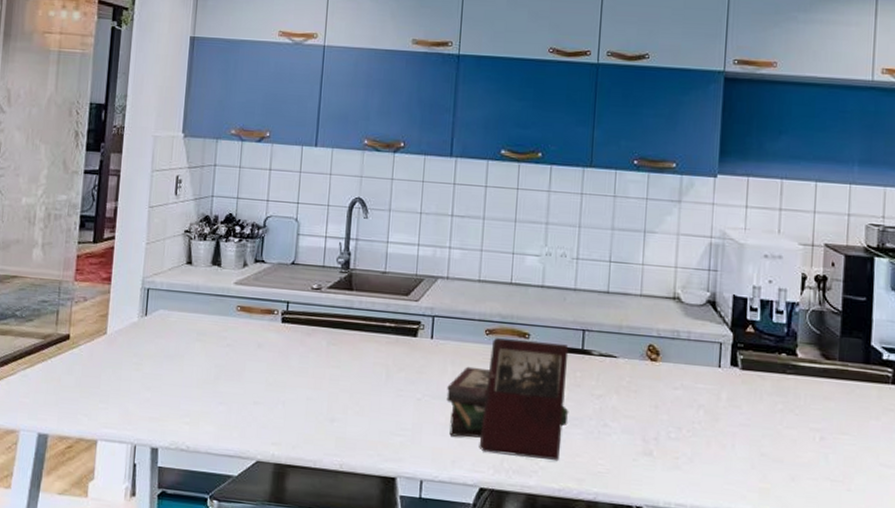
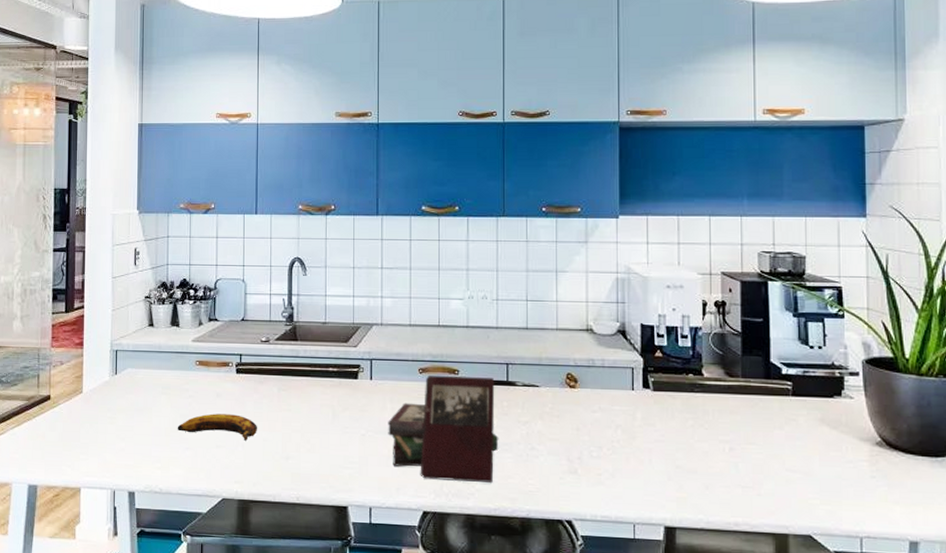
banana: none [211,365,302,398] -> present [177,413,258,441]

